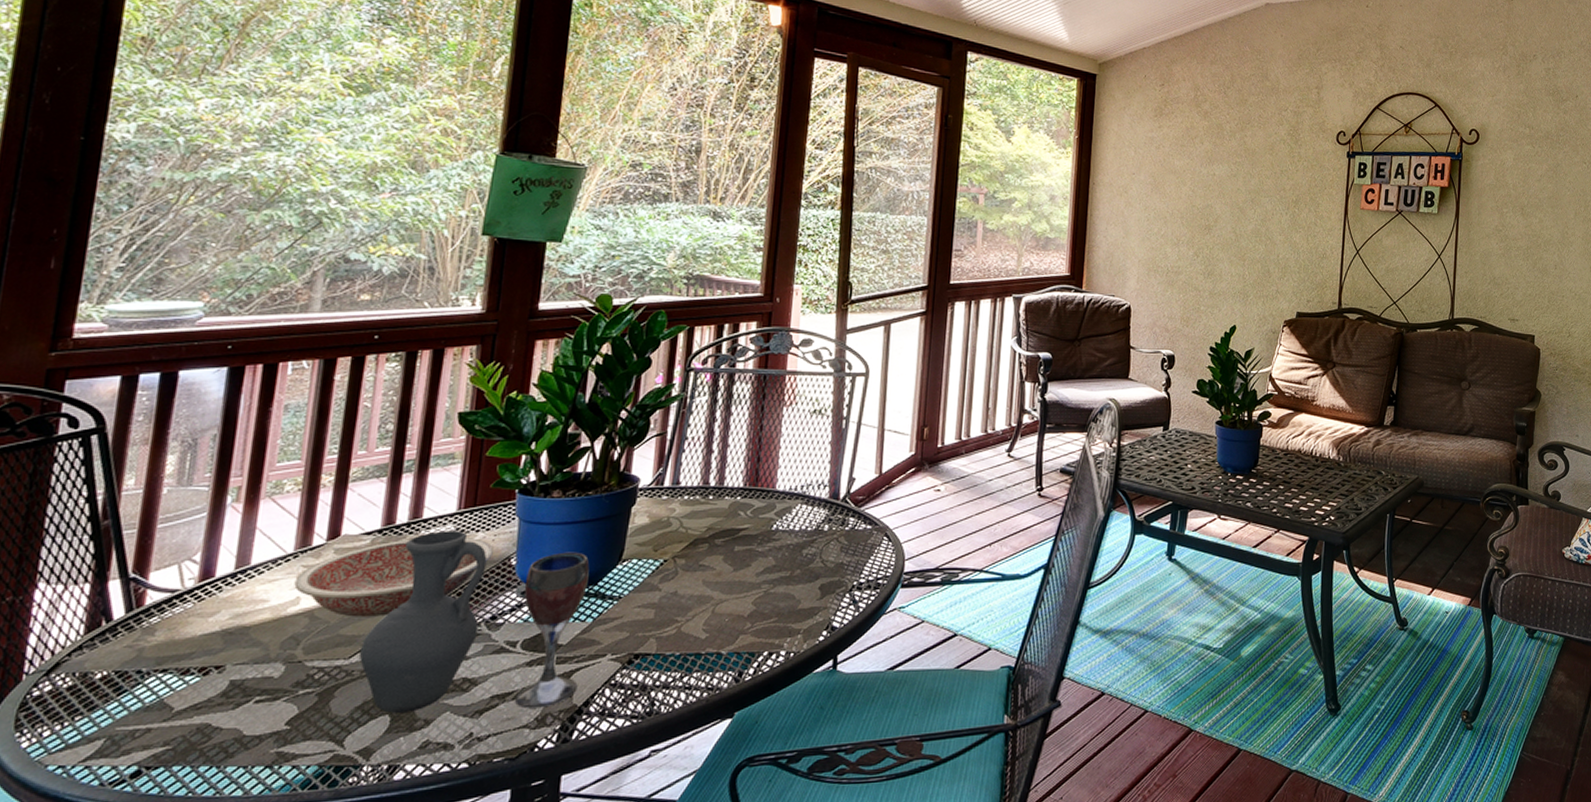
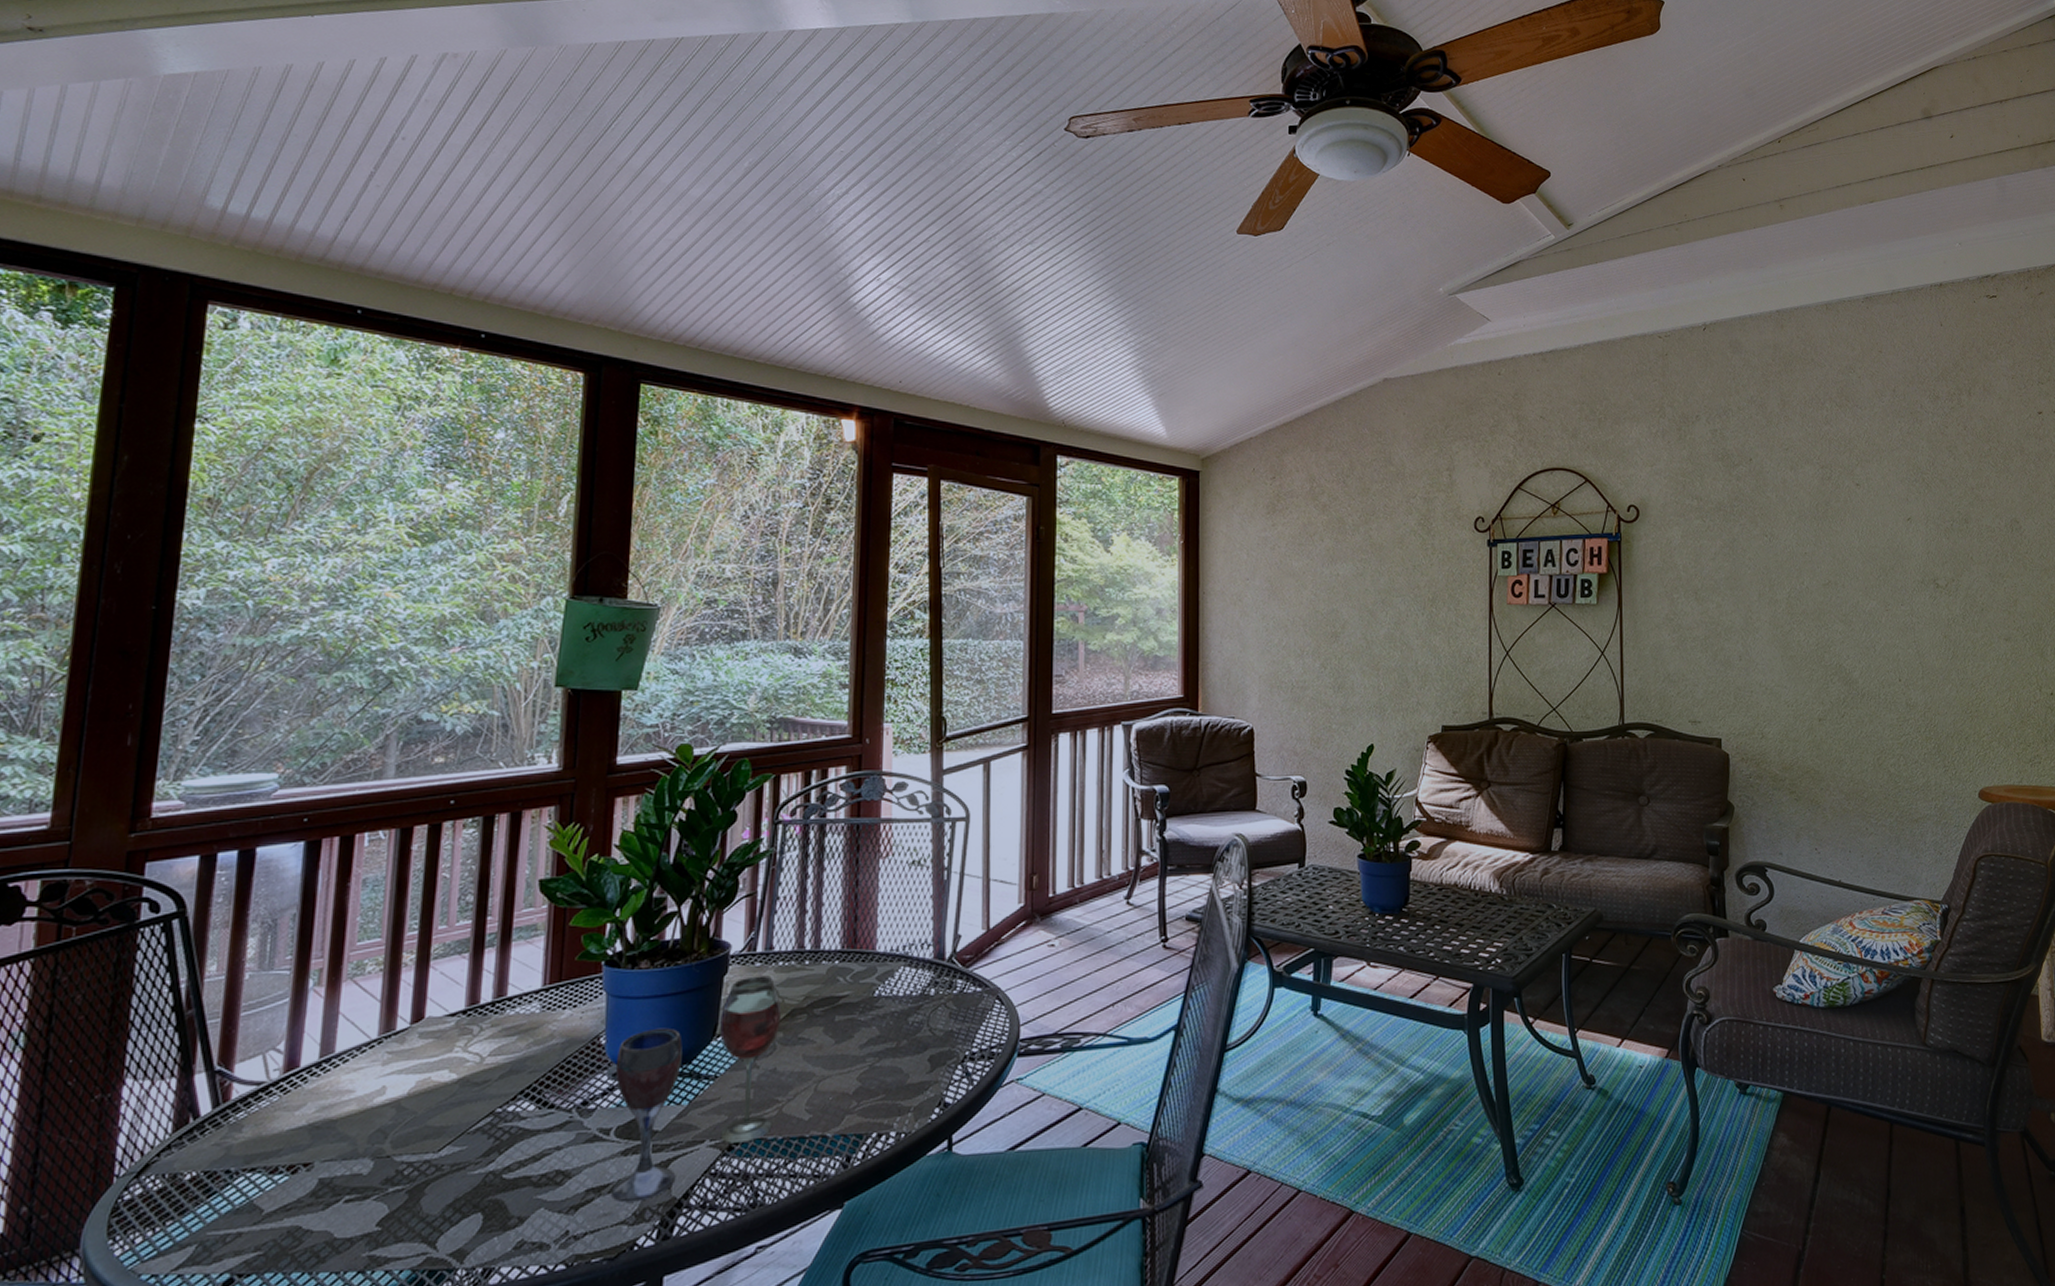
bowl: present [294,536,493,617] -> none [379,1015,581,1107]
pitcher: present [360,530,487,713] -> none [449,1008,576,1211]
wineglass: none [621,508,686,658] -> present [720,975,782,1143]

